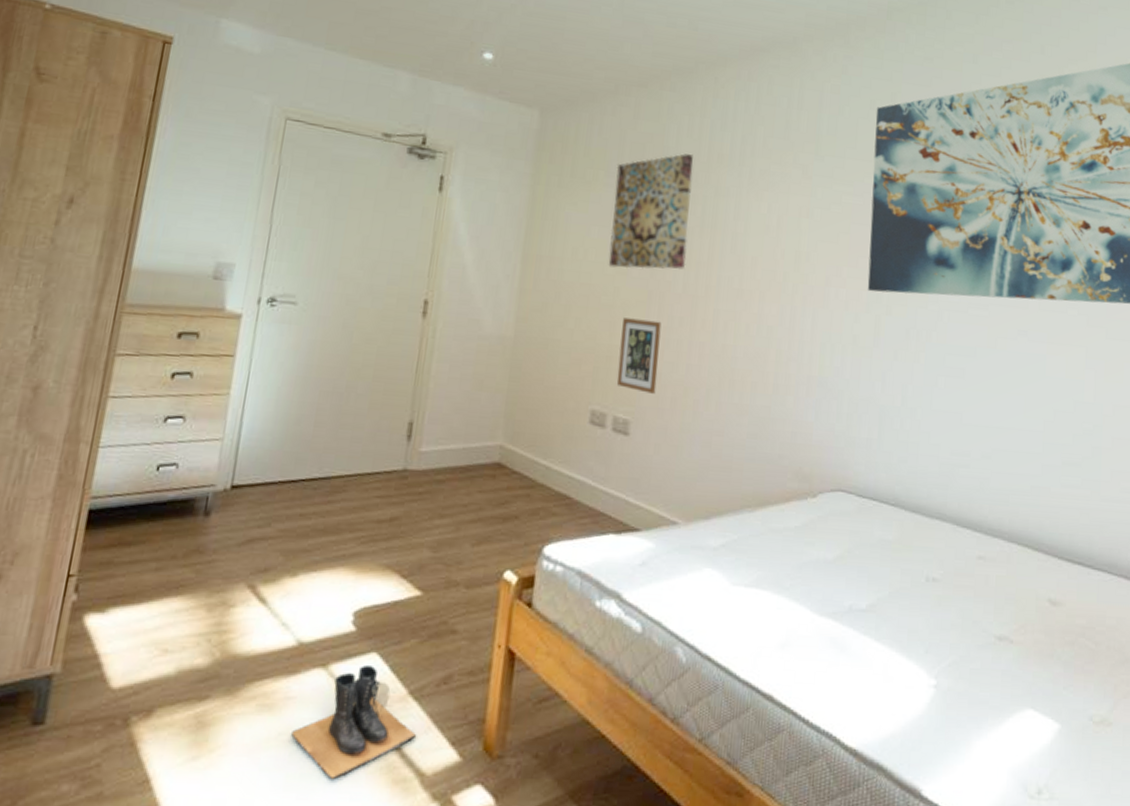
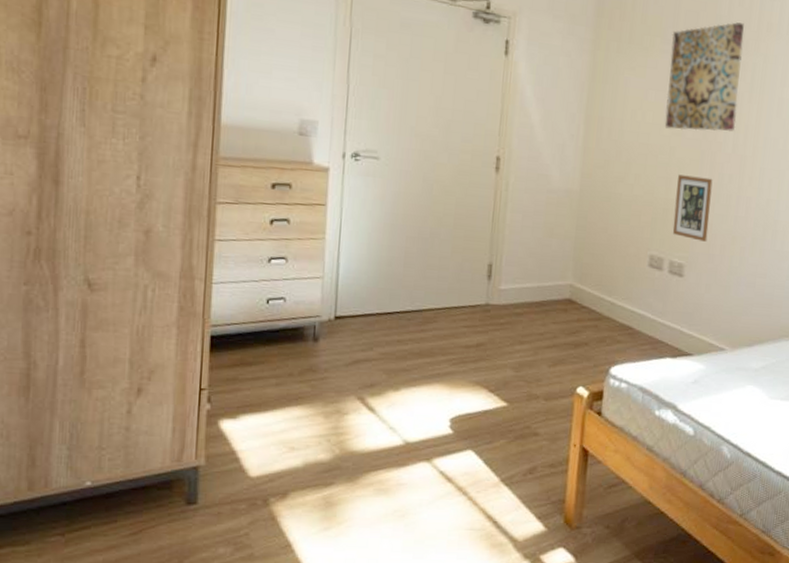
boots: present [291,664,416,780] -> none [405,459,508,545]

